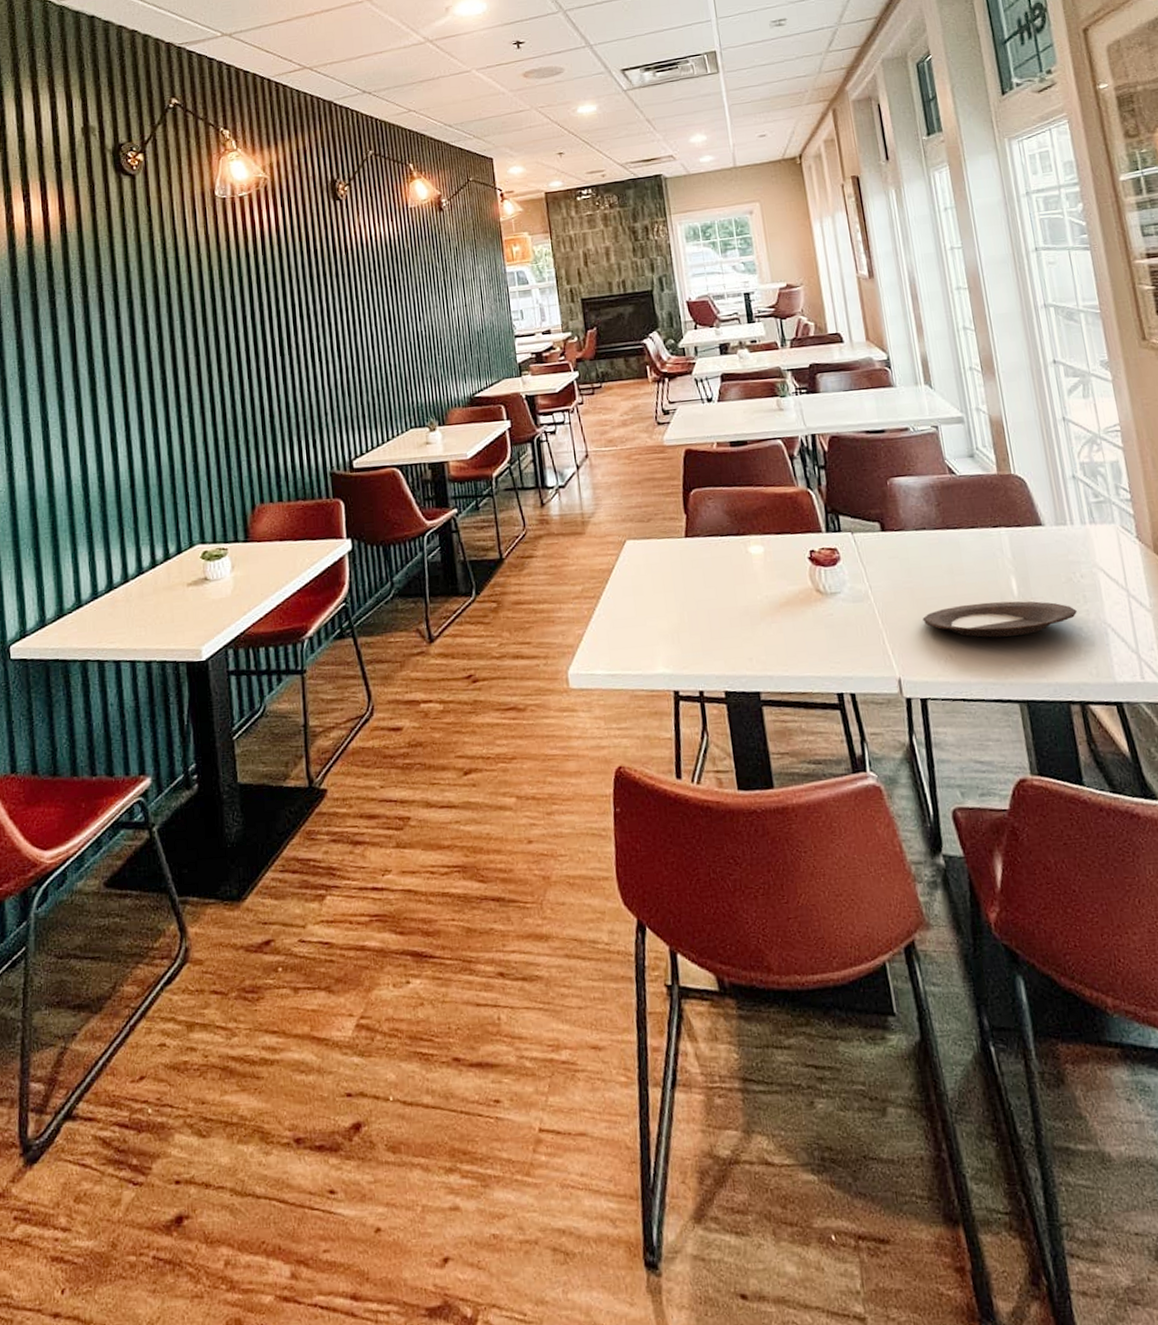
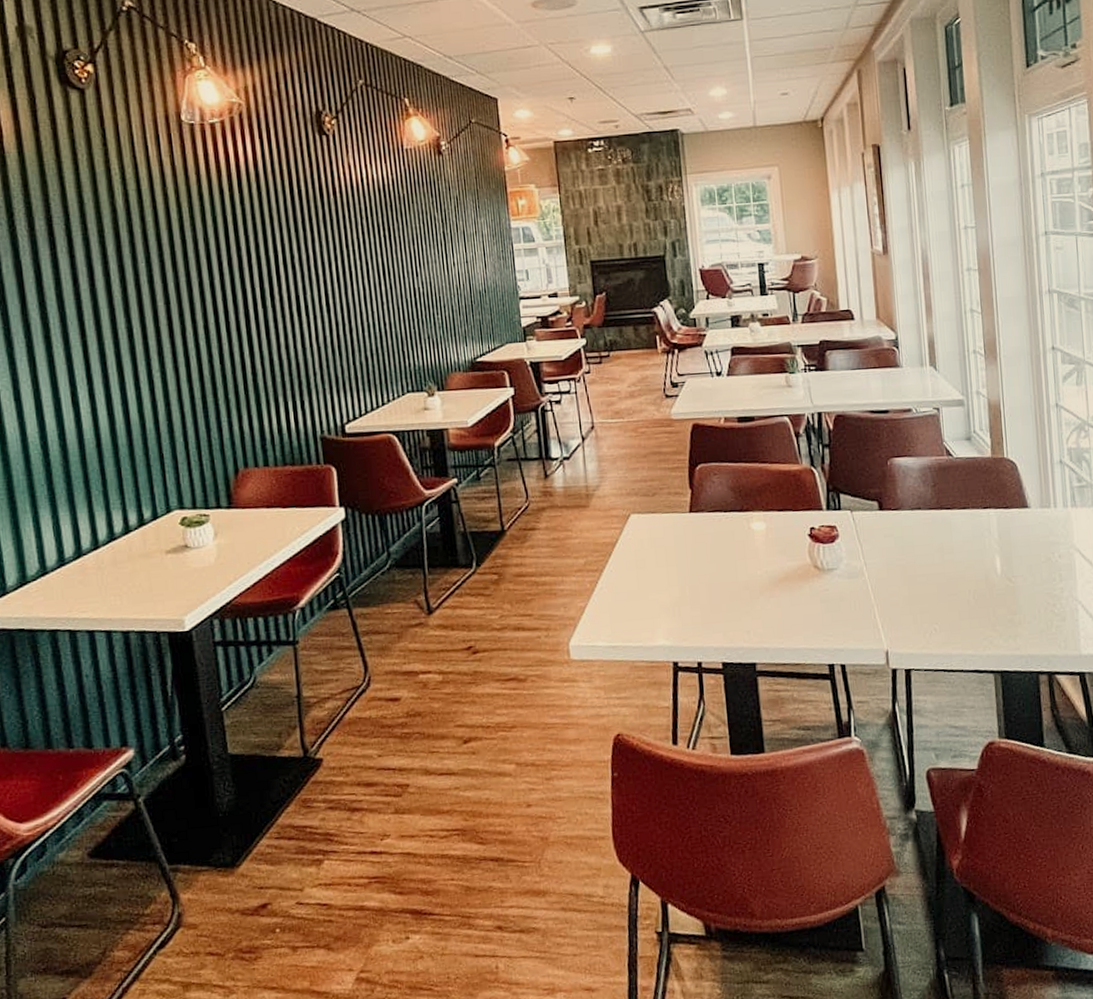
plate: present [922,601,1077,638] -> none [912,579,1052,613]

